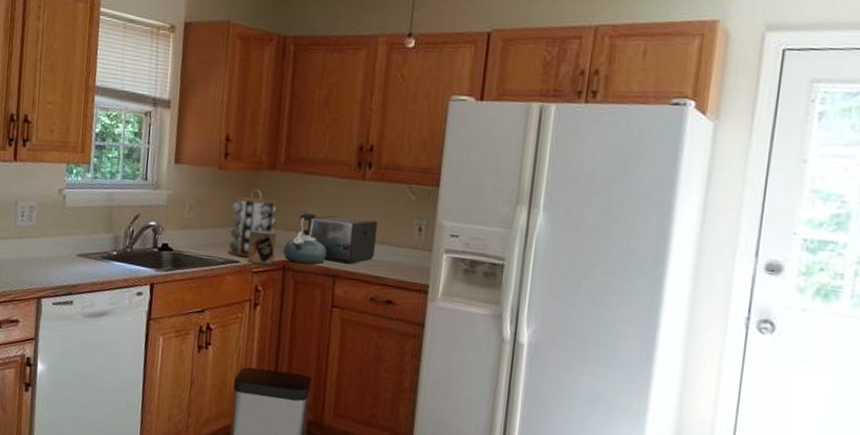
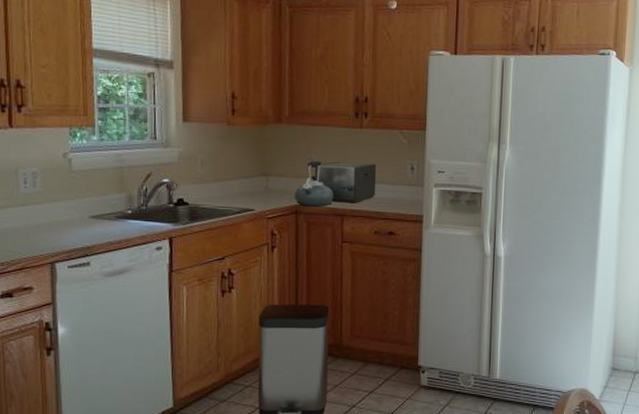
spice rack: present [227,188,280,258] -> none [242,141,288,206]
tin can: present [247,229,276,266] -> none [261,178,287,211]

